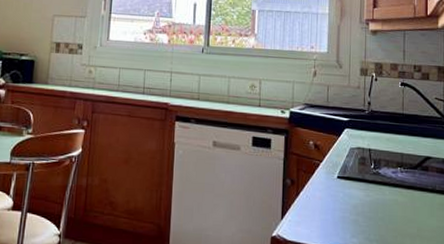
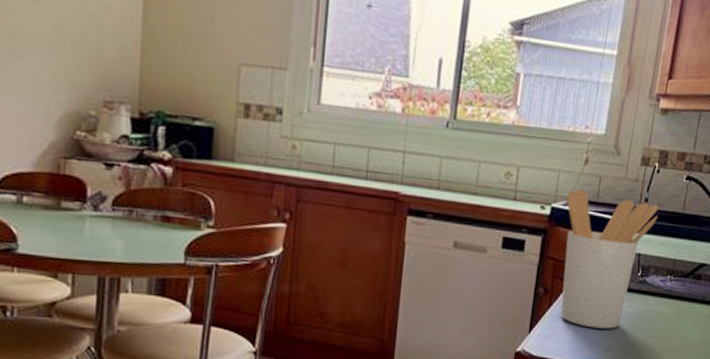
utensil holder: none [302,96,381,216] -> present [560,189,659,329]

